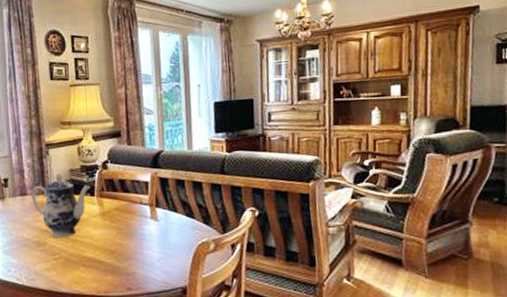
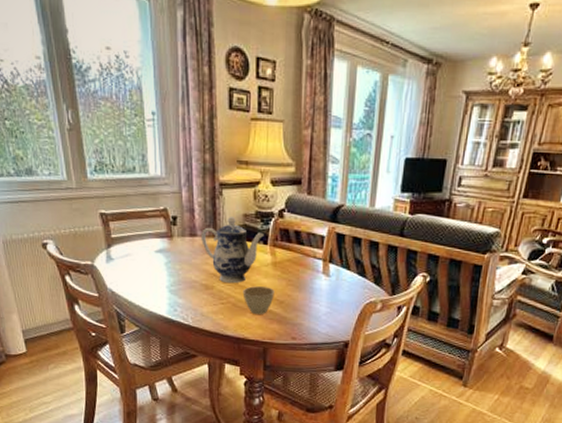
cup: none [74,237,106,267] -> present [242,286,275,314]

